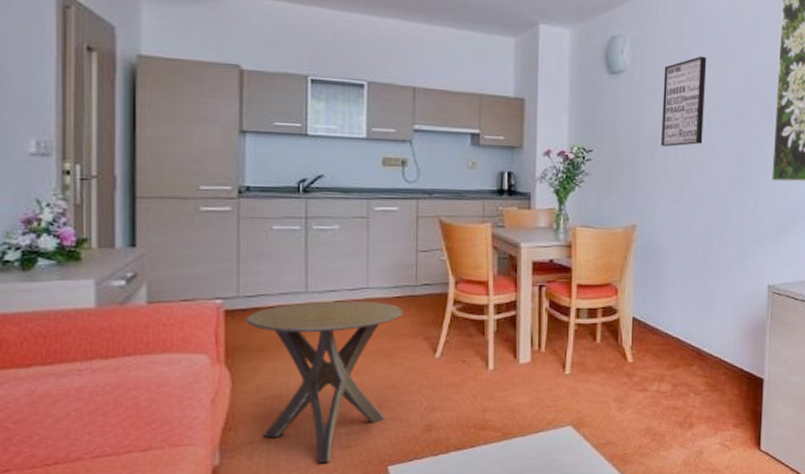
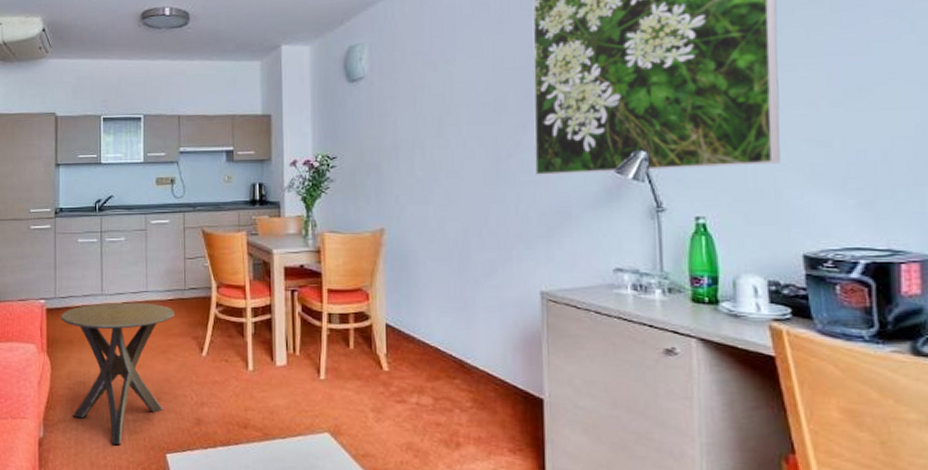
wall art: present [661,56,707,147] -> none [404,52,451,148]

